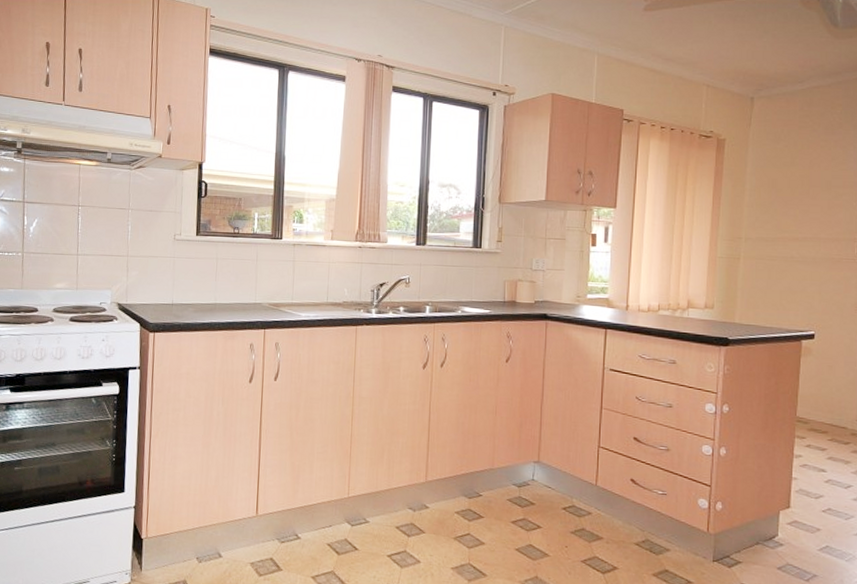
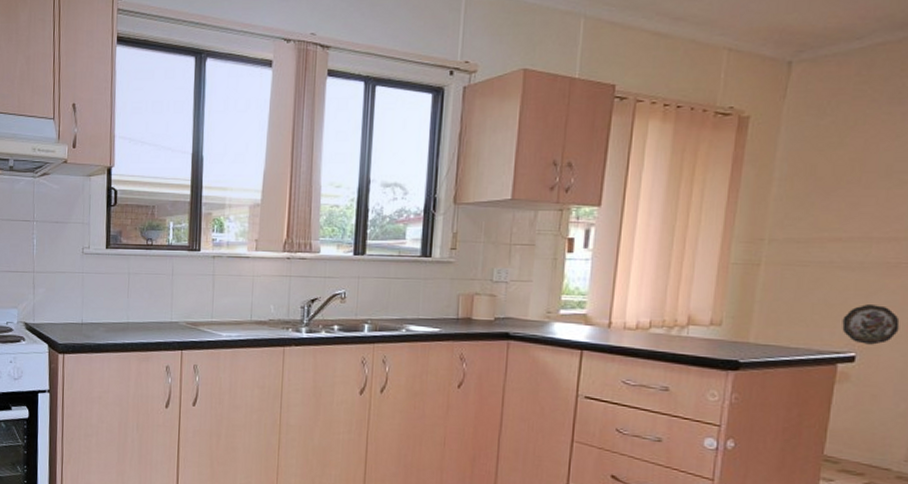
decorative plate: none [803,292,845,325] -> present [842,304,900,345]

